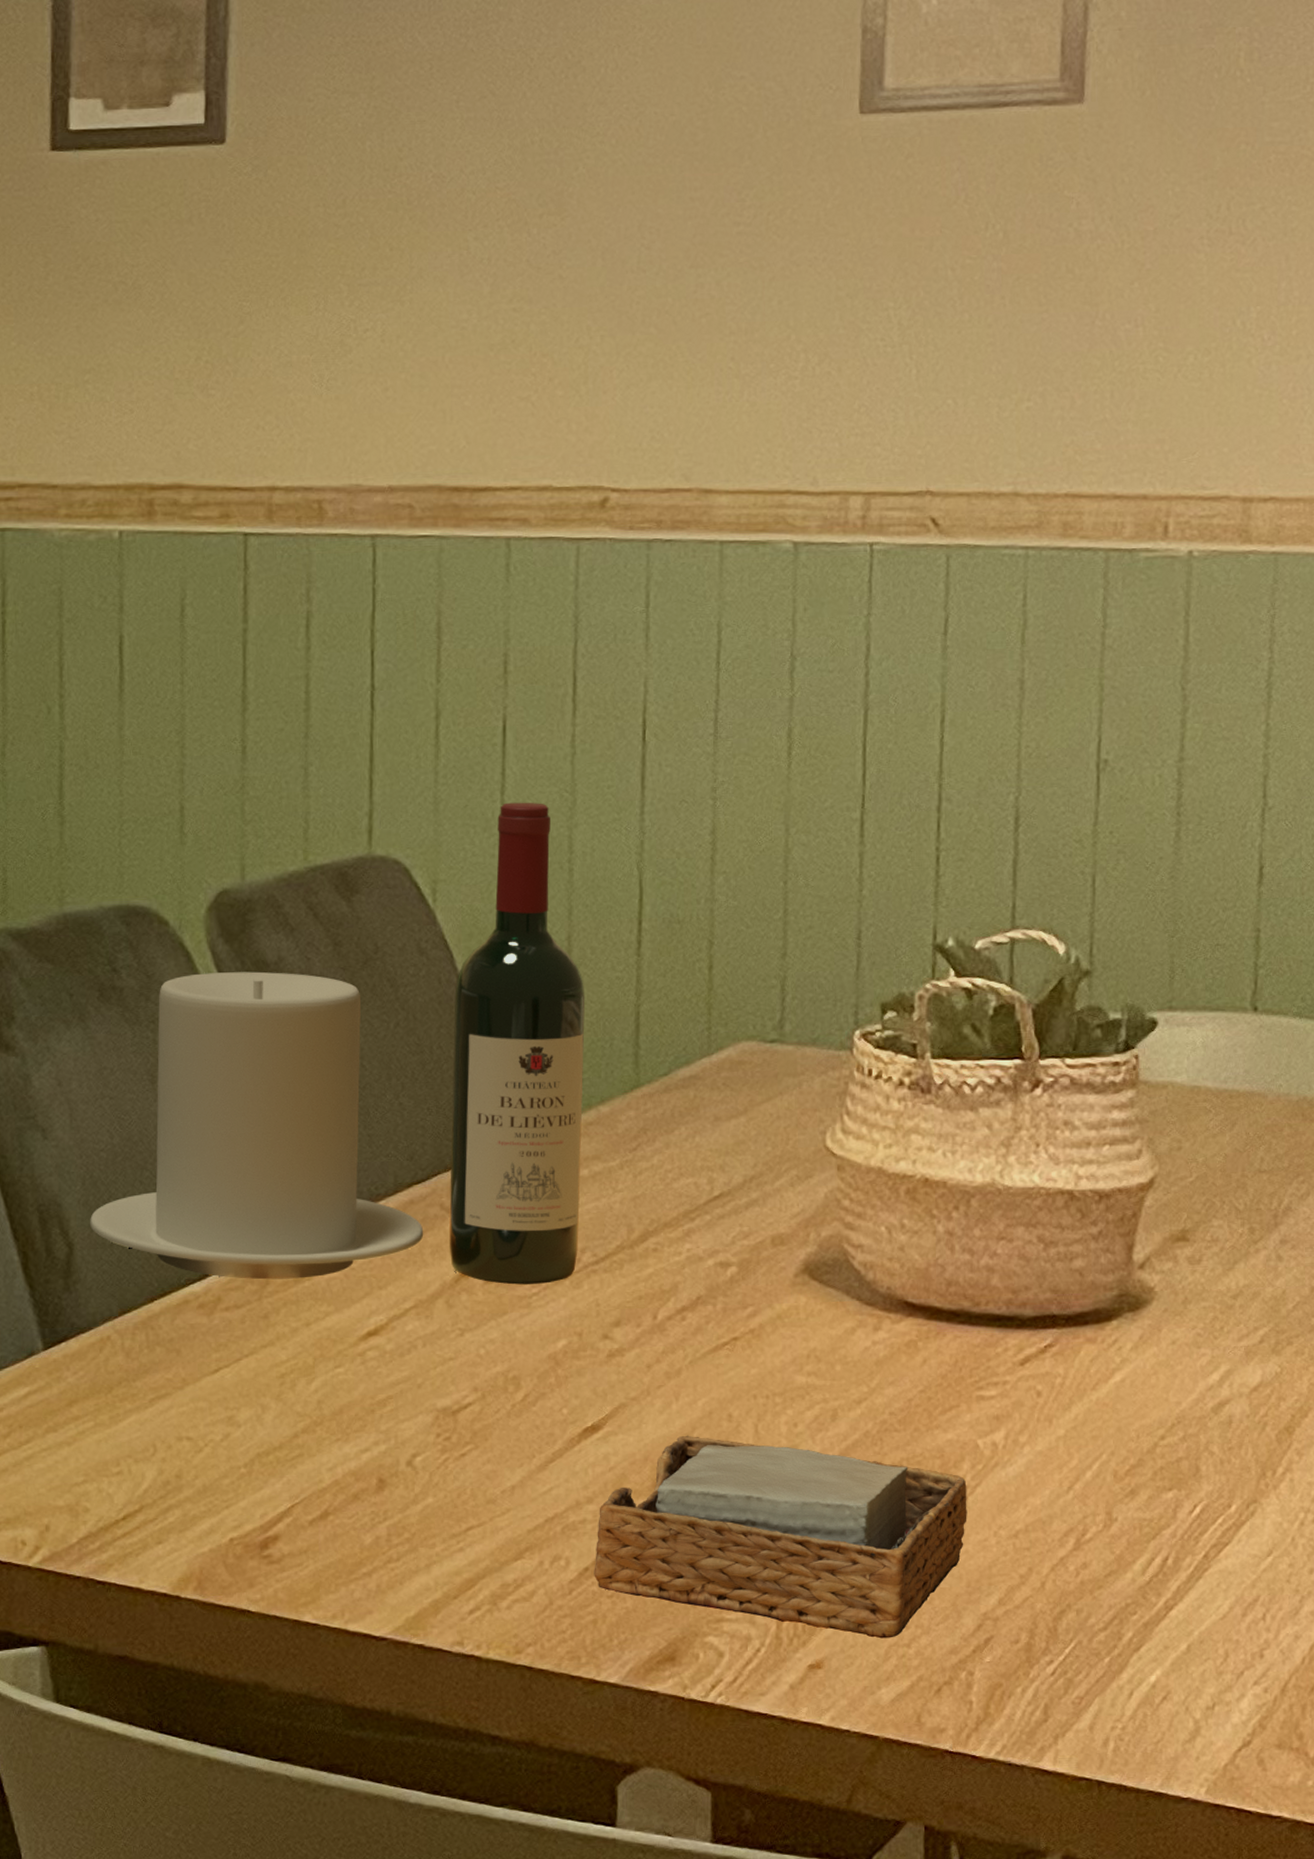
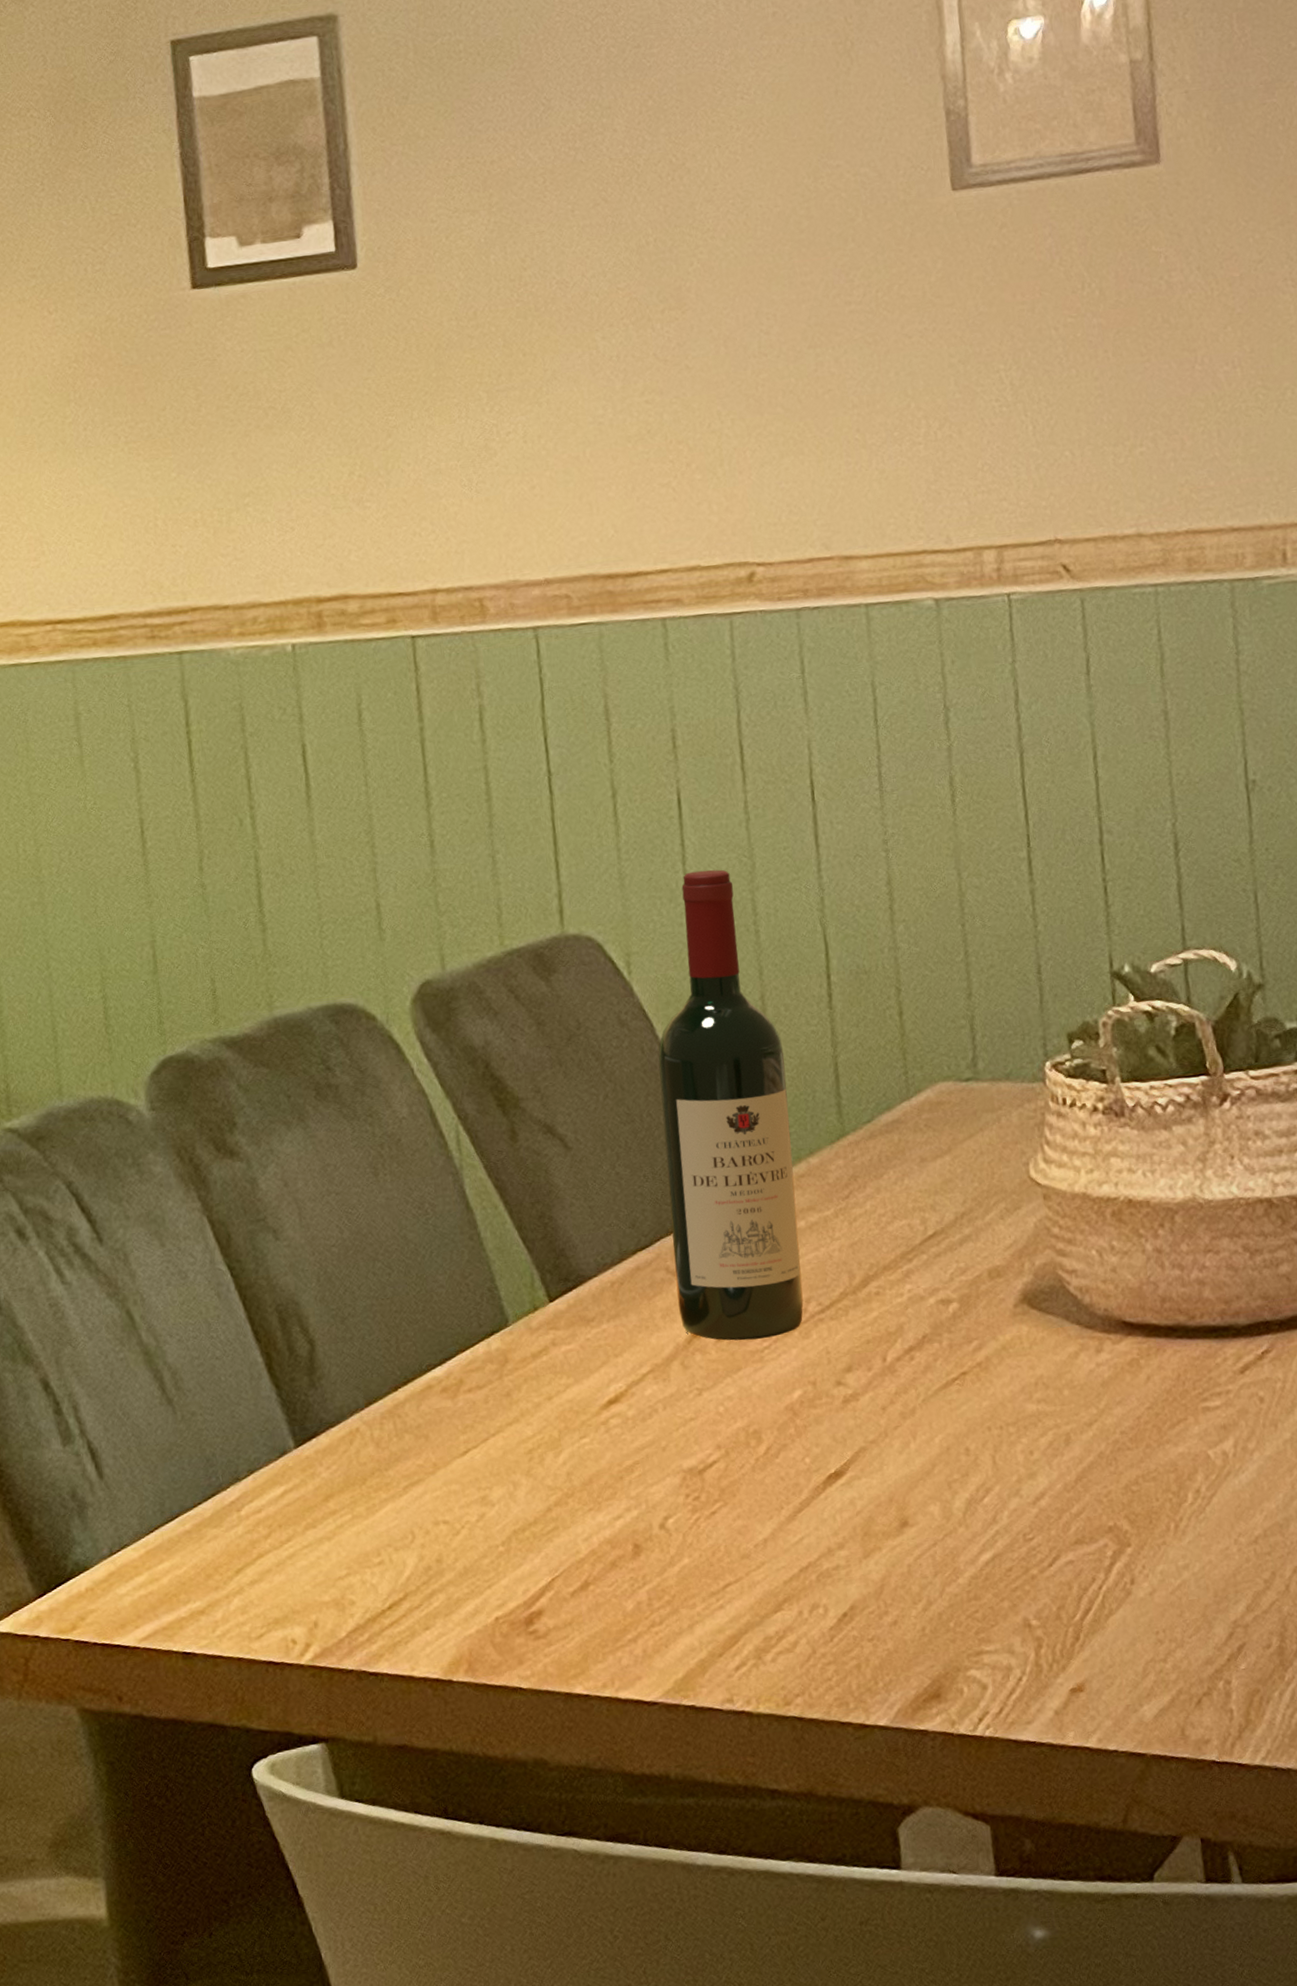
candle: present [90,971,424,1280] -> none [328,1055,653,1360]
napkin holder: present [594,1435,967,1639] -> none [851,1472,1207,1656]

